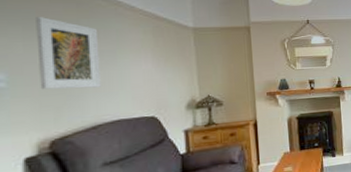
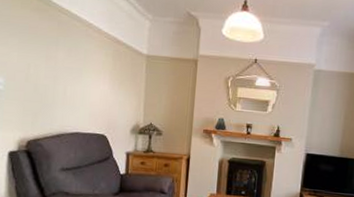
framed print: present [36,16,101,90] -> none [25,31,70,101]

